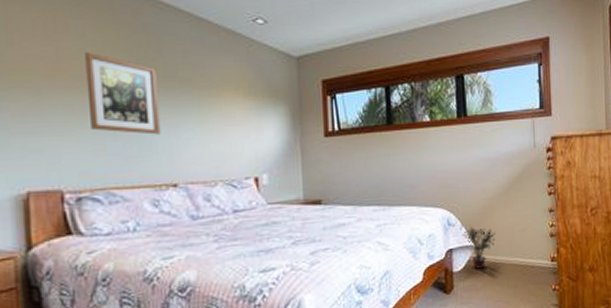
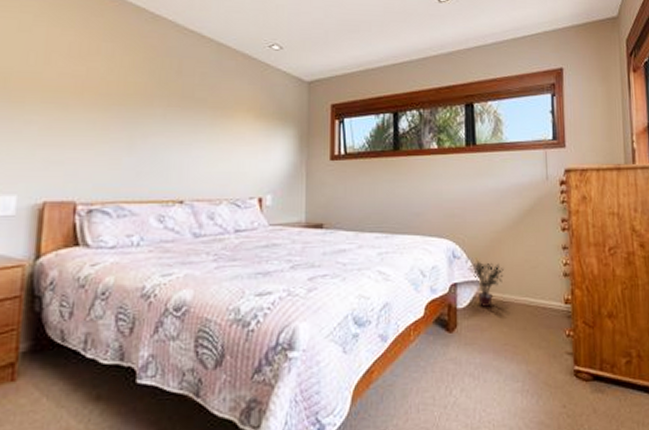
wall art: present [85,52,161,135] -> none [109,73,175,152]

